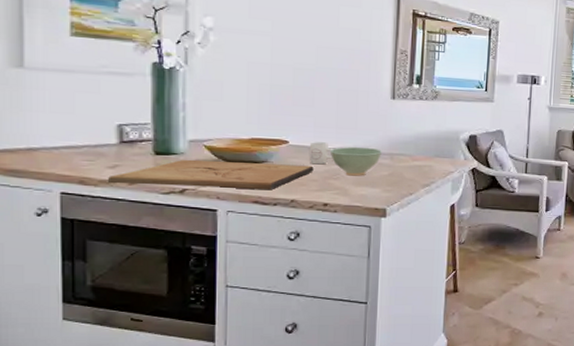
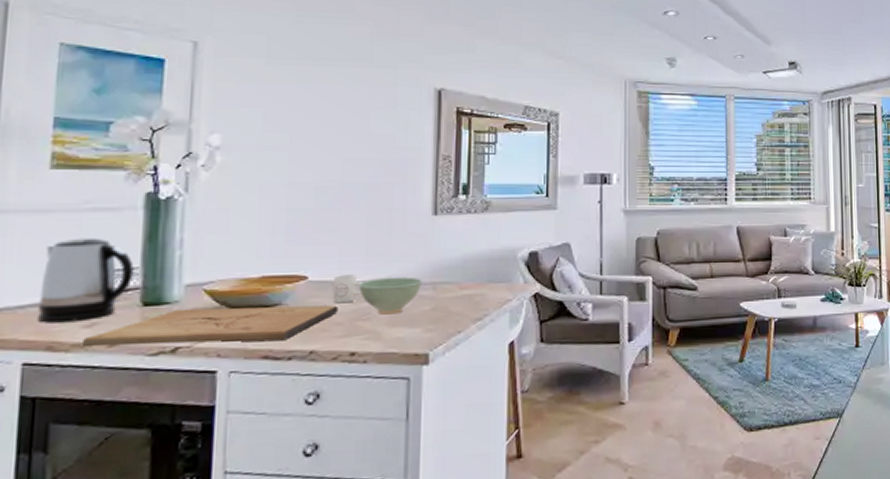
kettle: none [70,95,146,163] -> present [38,237,134,323]

